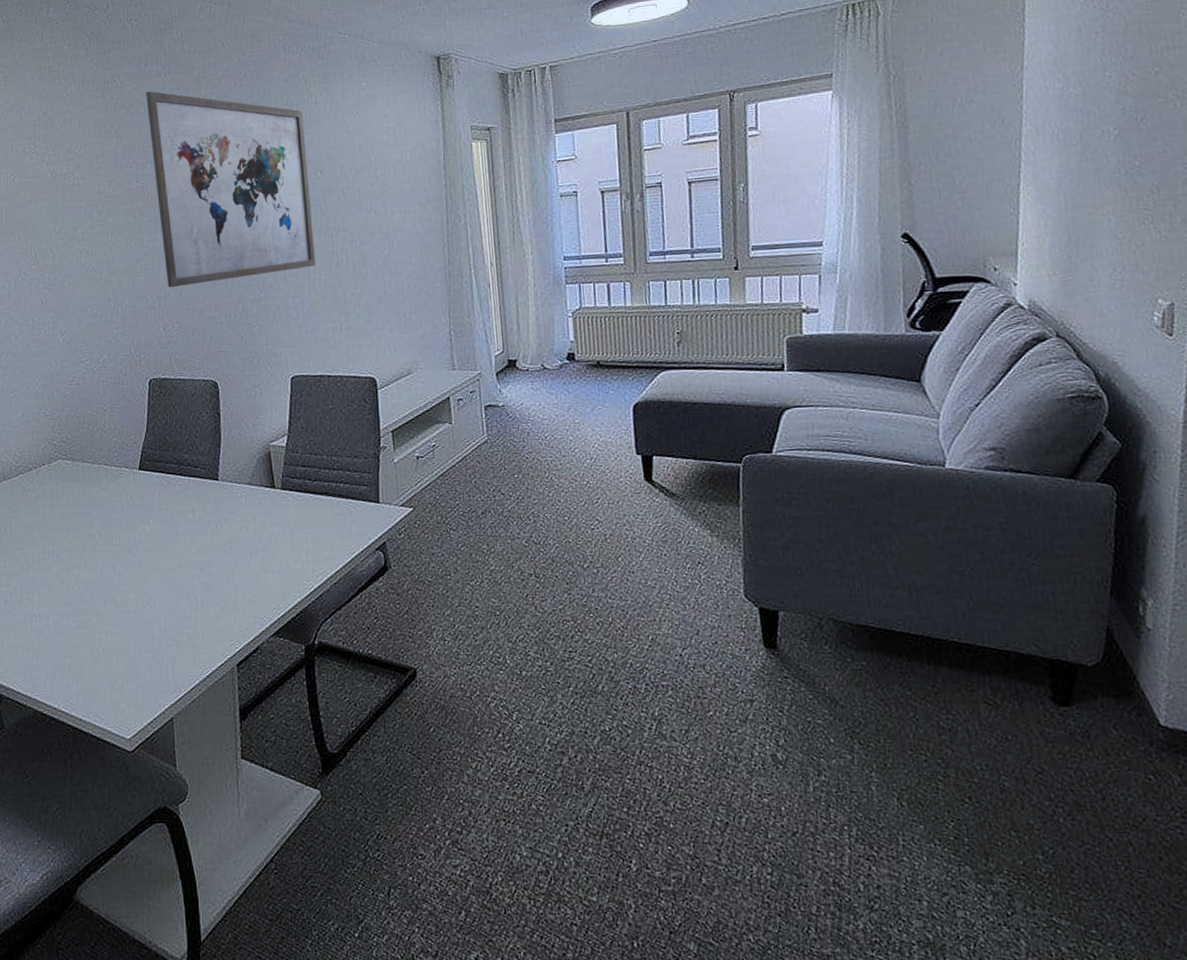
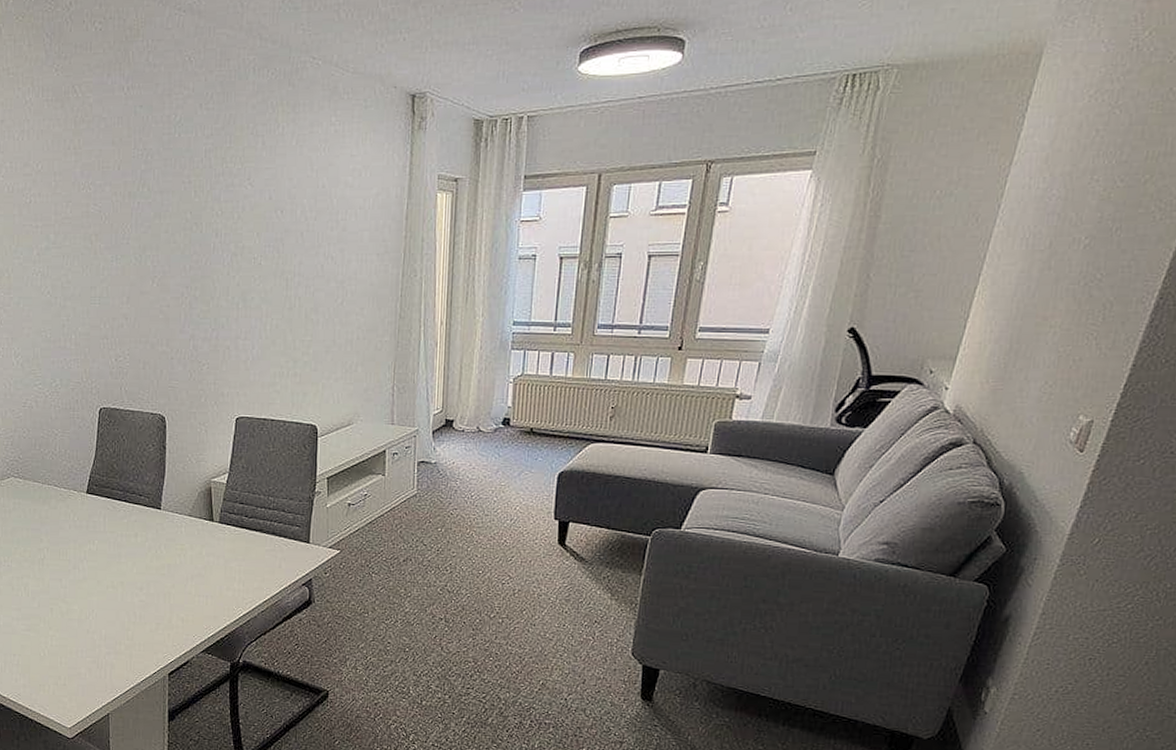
wall art: present [146,91,317,288] -> none [107,106,269,319]

